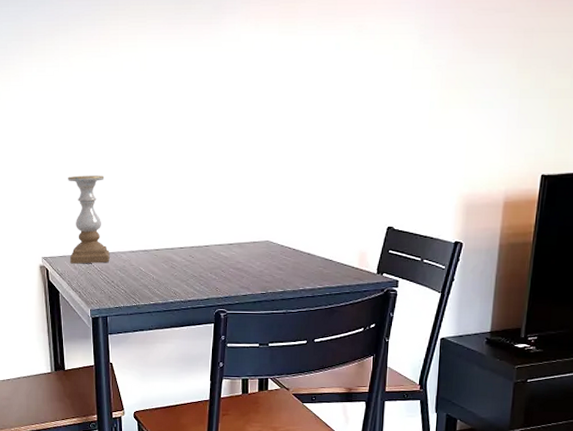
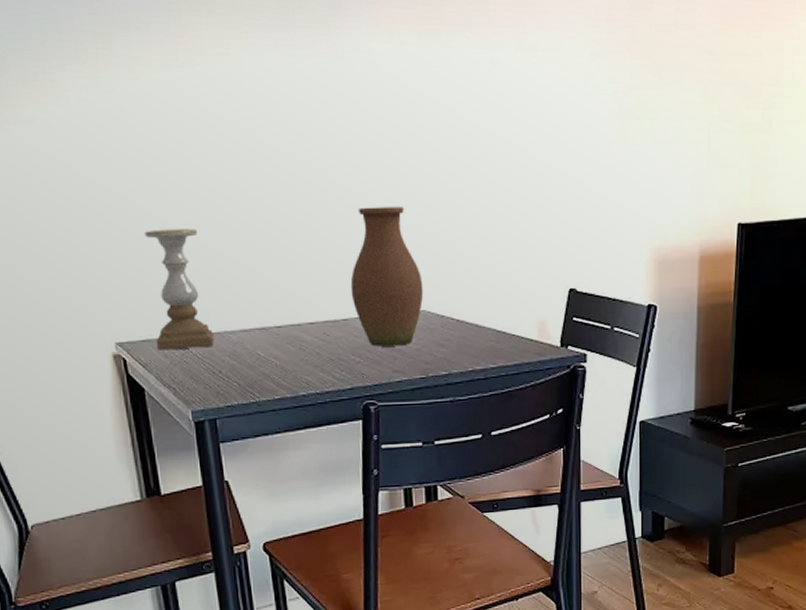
vase: none [212,160,269,268] -> present [350,207,424,347]

